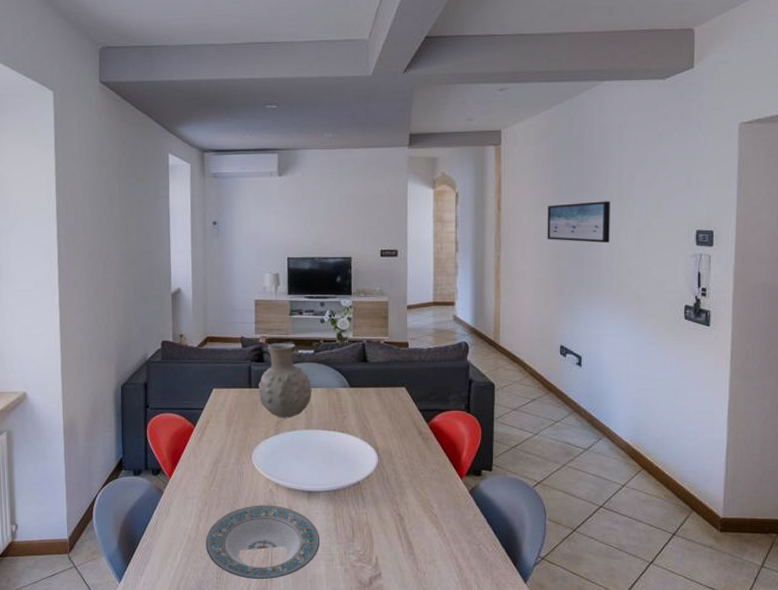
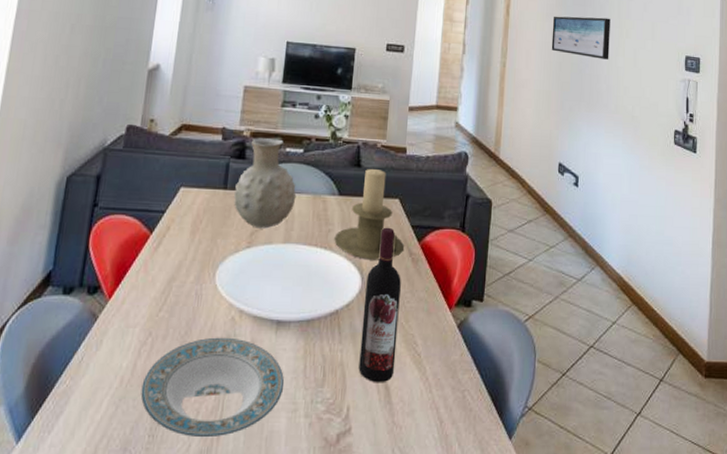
candle holder: none [350,363,414,440] -> present [334,169,405,260]
wine bottle: none [382,412,415,539] -> present [359,227,401,383]

